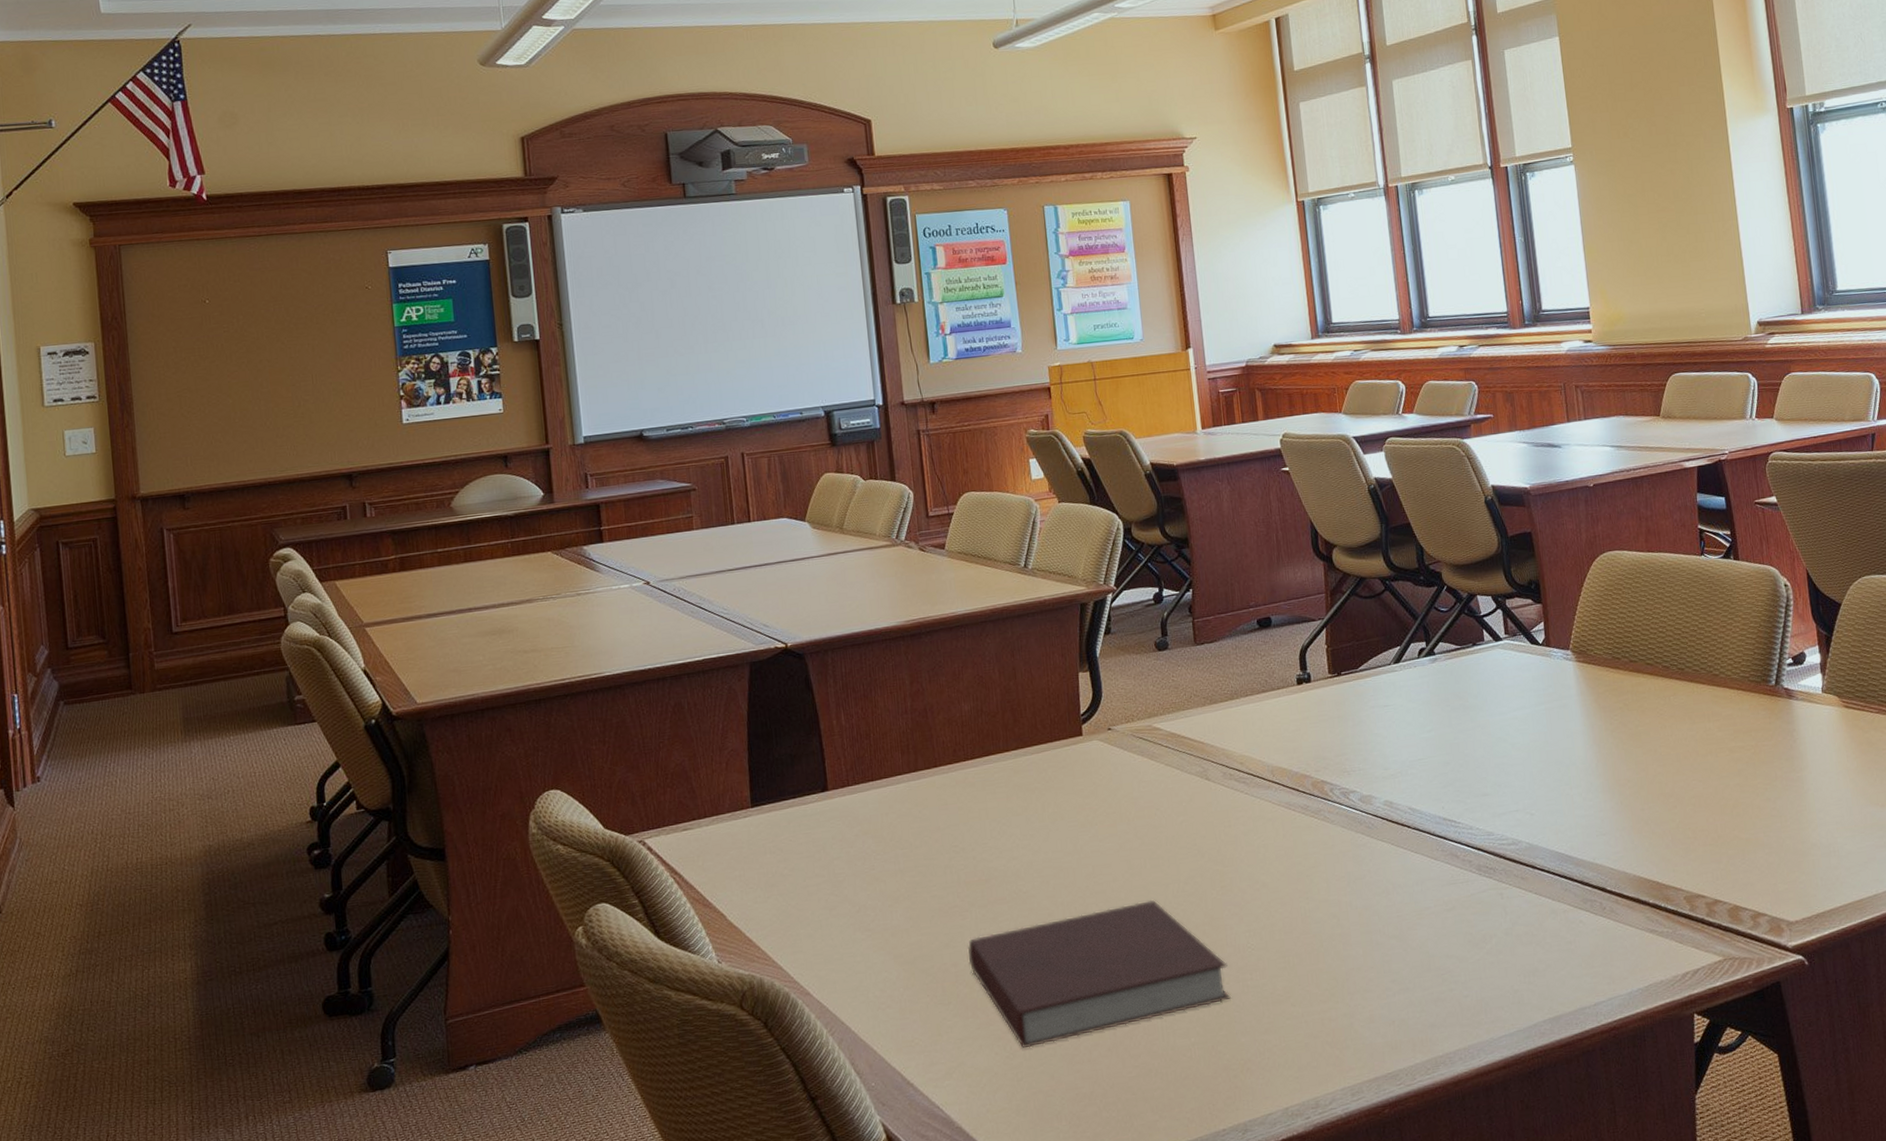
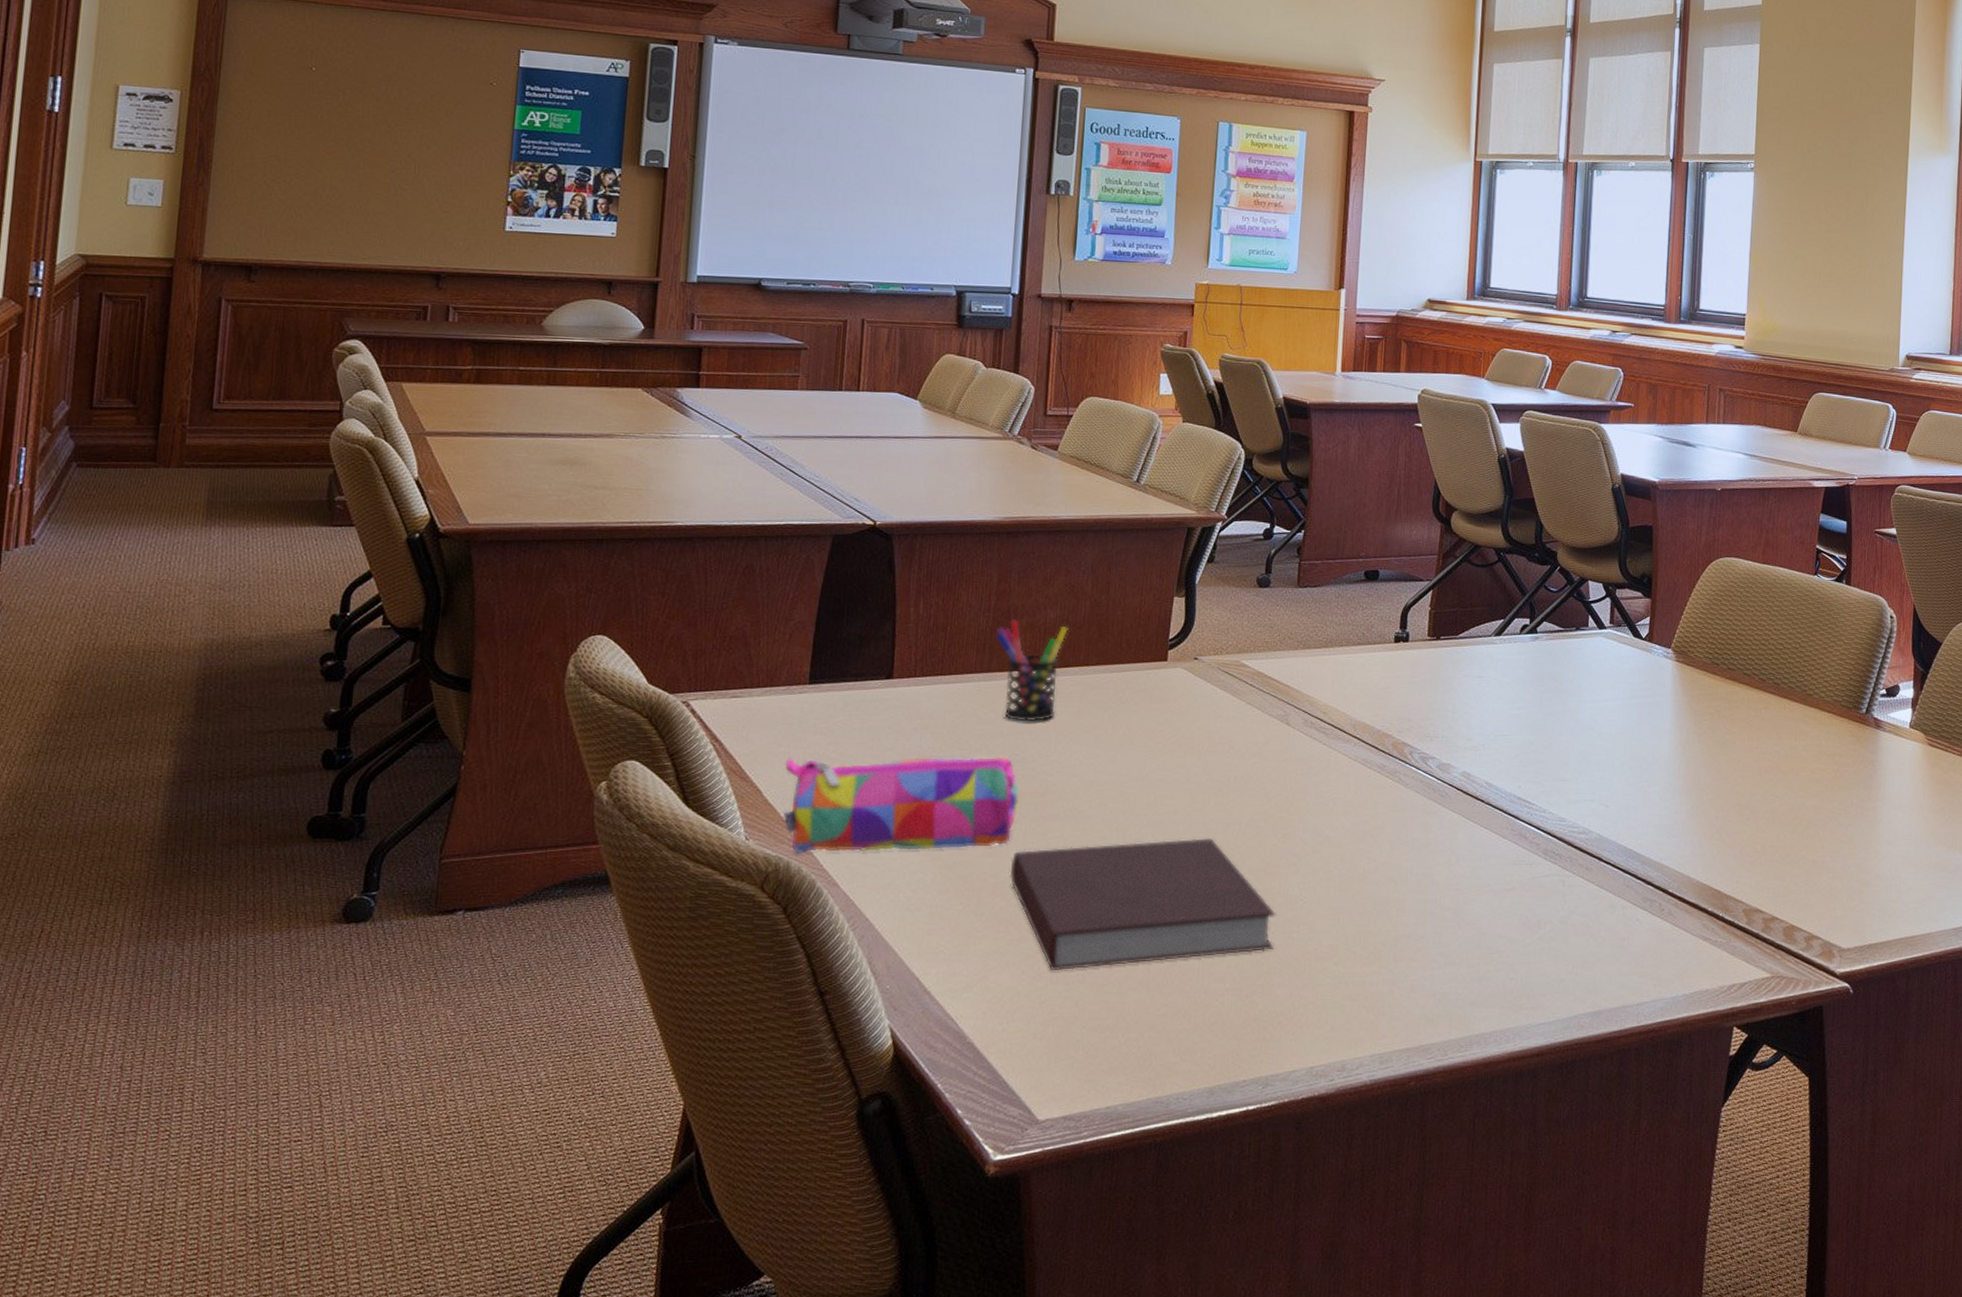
pencil case: none [742,849,967,970] -> present [782,756,1020,854]
pen holder: none [917,716,986,815] -> present [996,619,1068,722]

